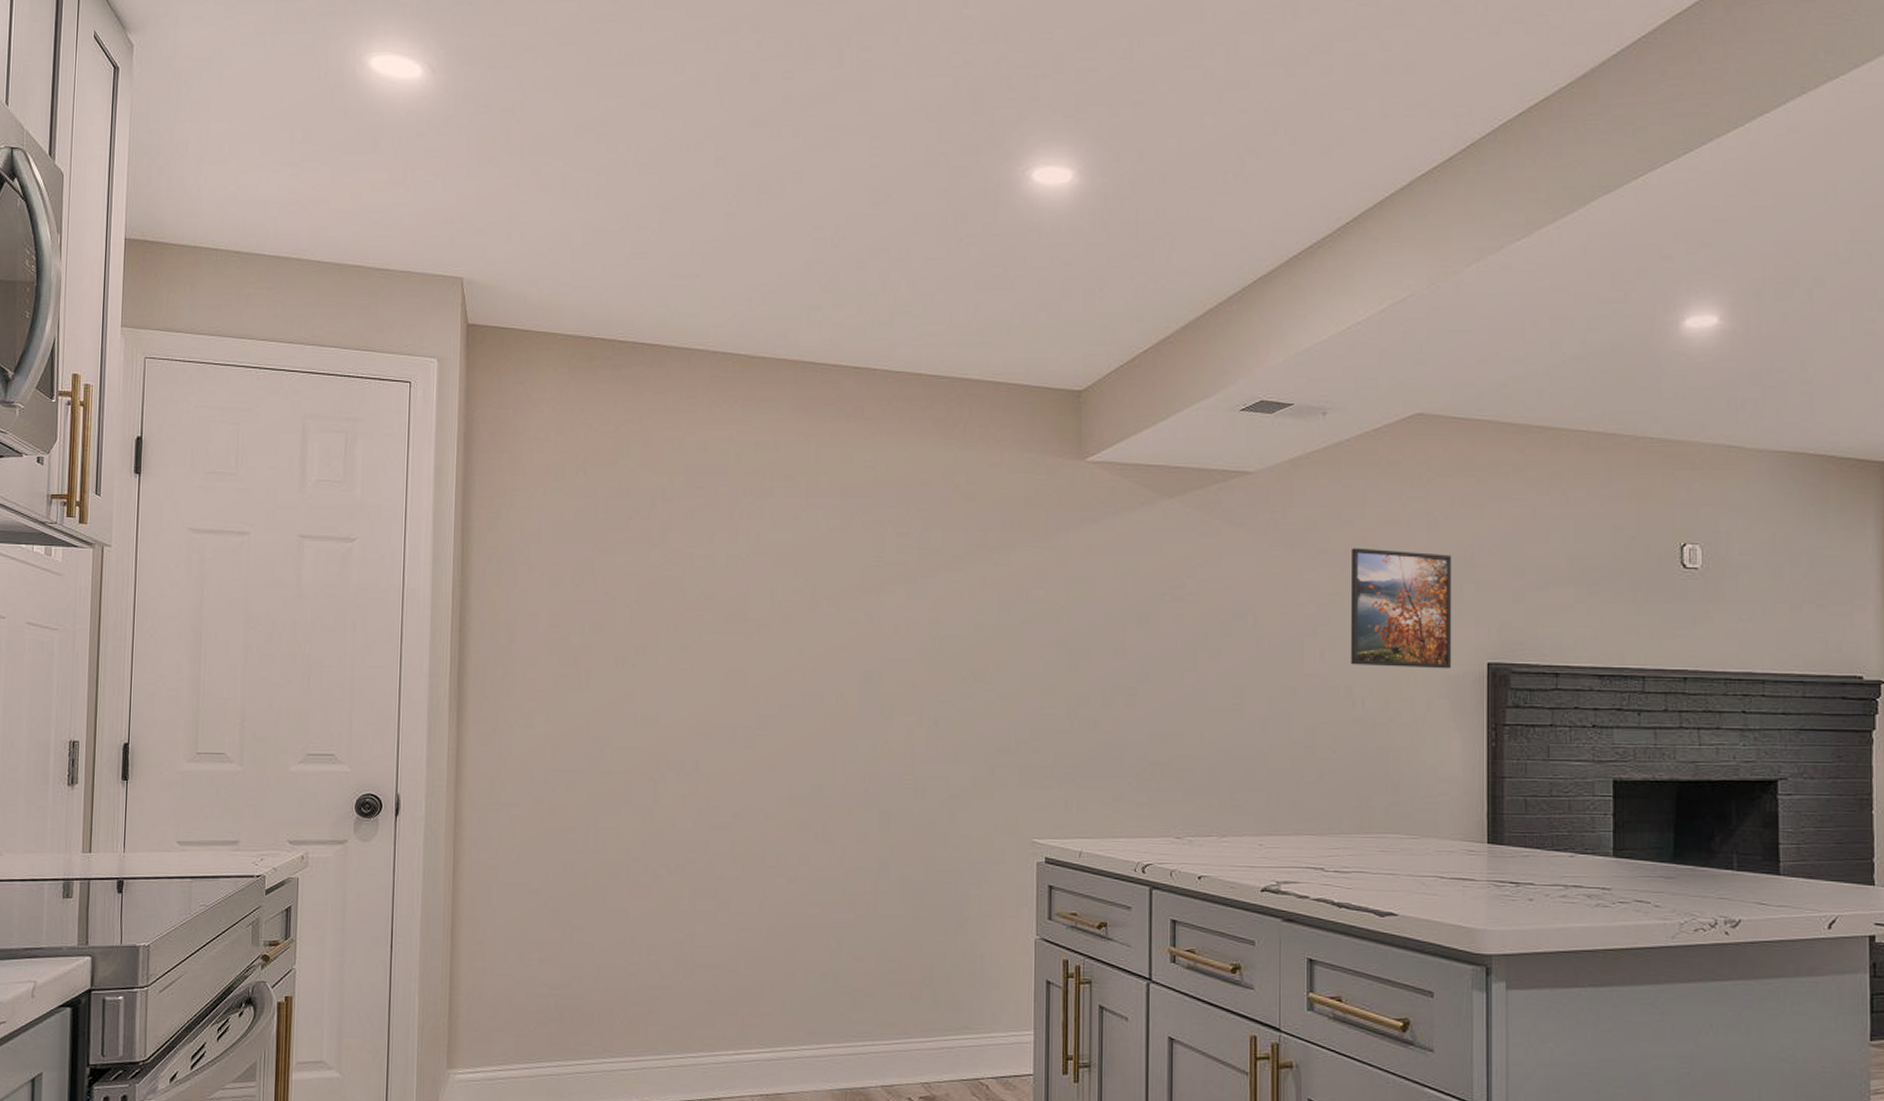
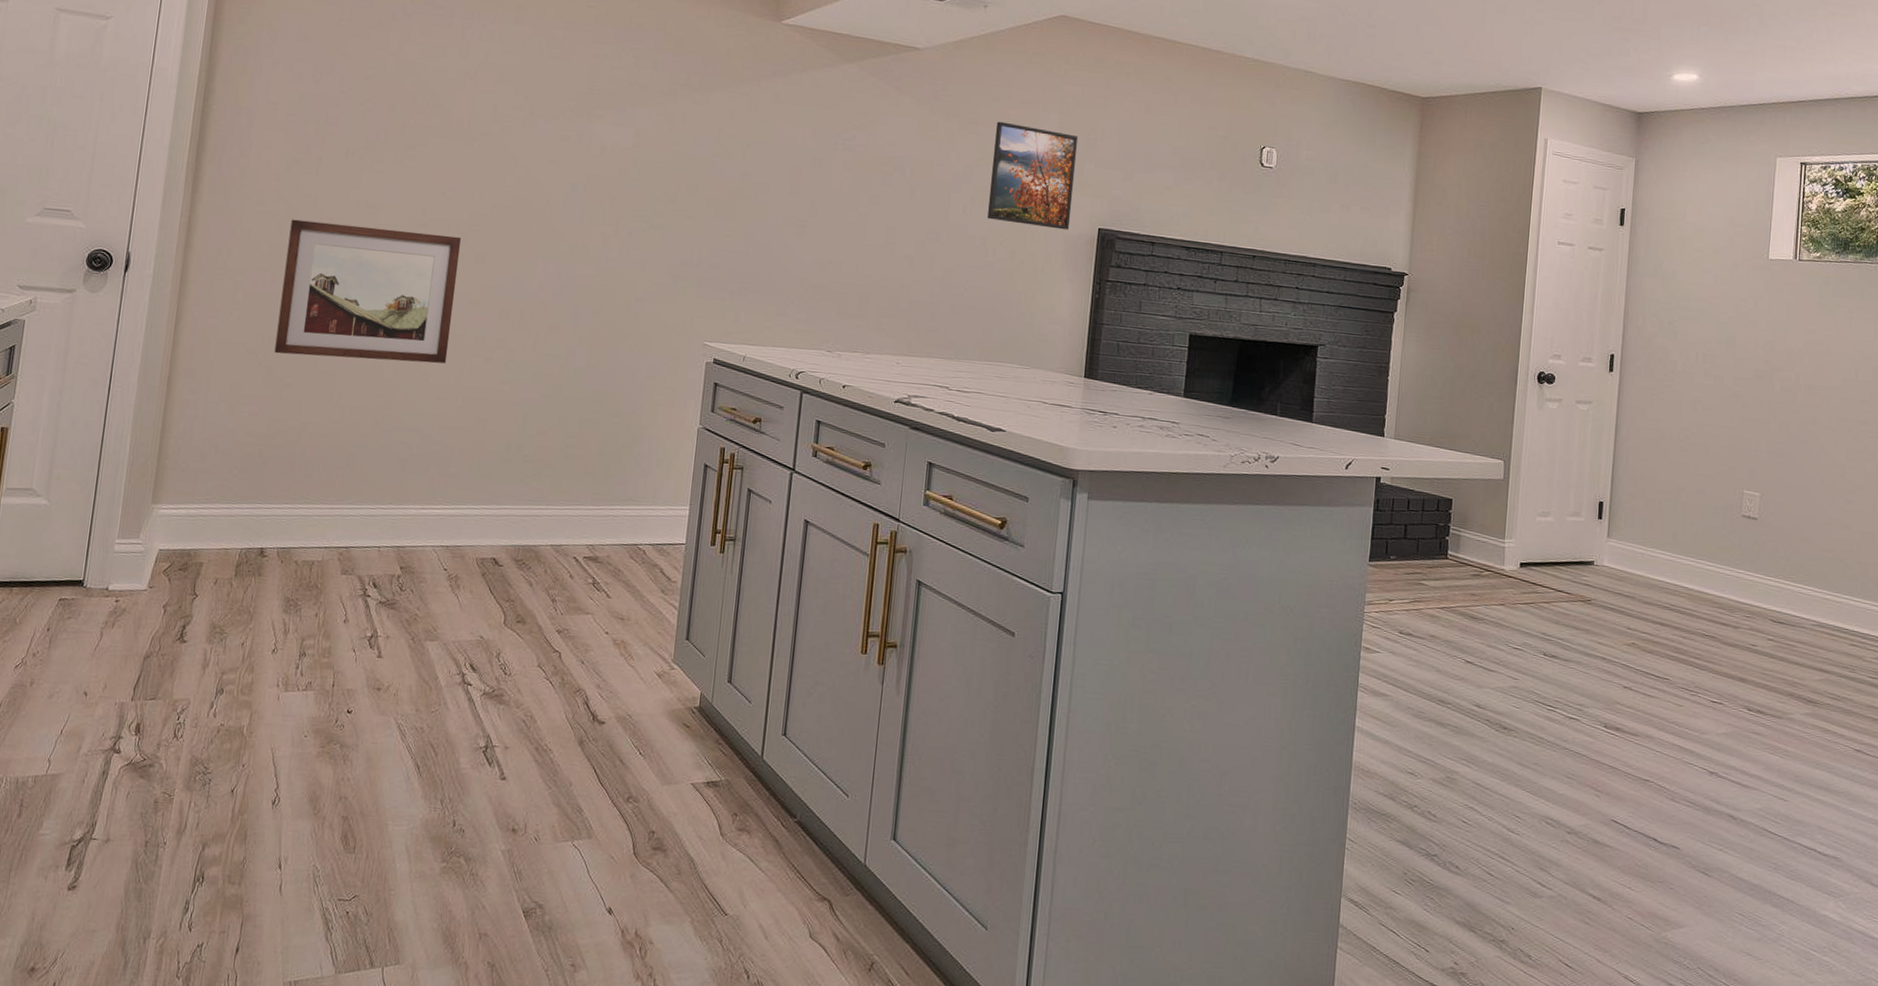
wall art: none [560,741,750,893] -> present [274,219,462,364]

